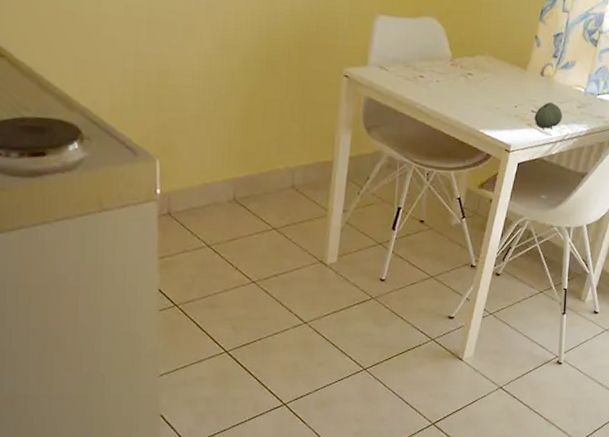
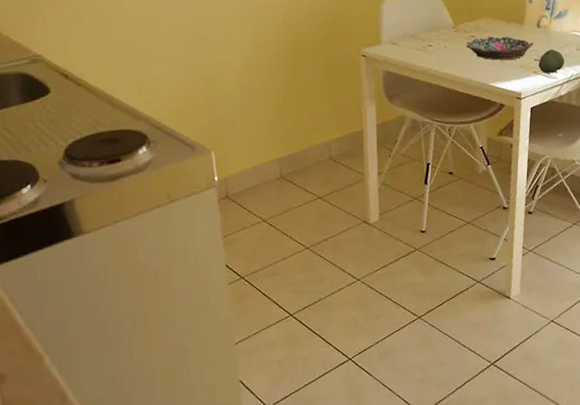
bowl: none [460,76,534,107] -> present [465,36,534,60]

